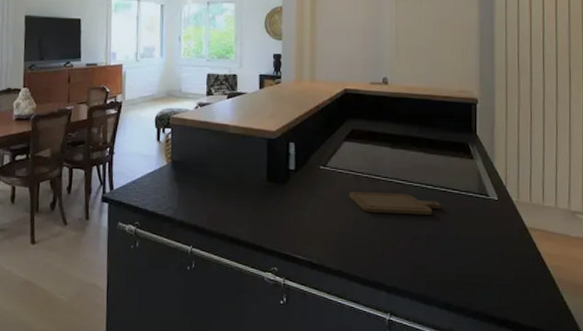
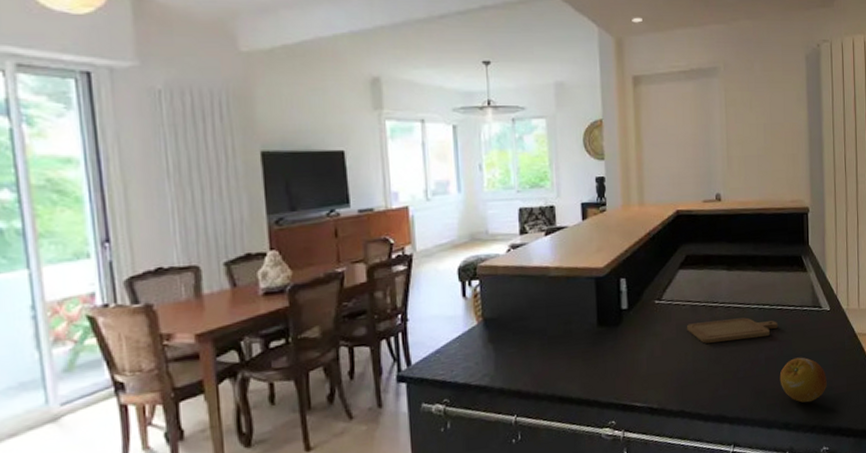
fruit: none [441,240,492,288] -> present [779,357,827,403]

